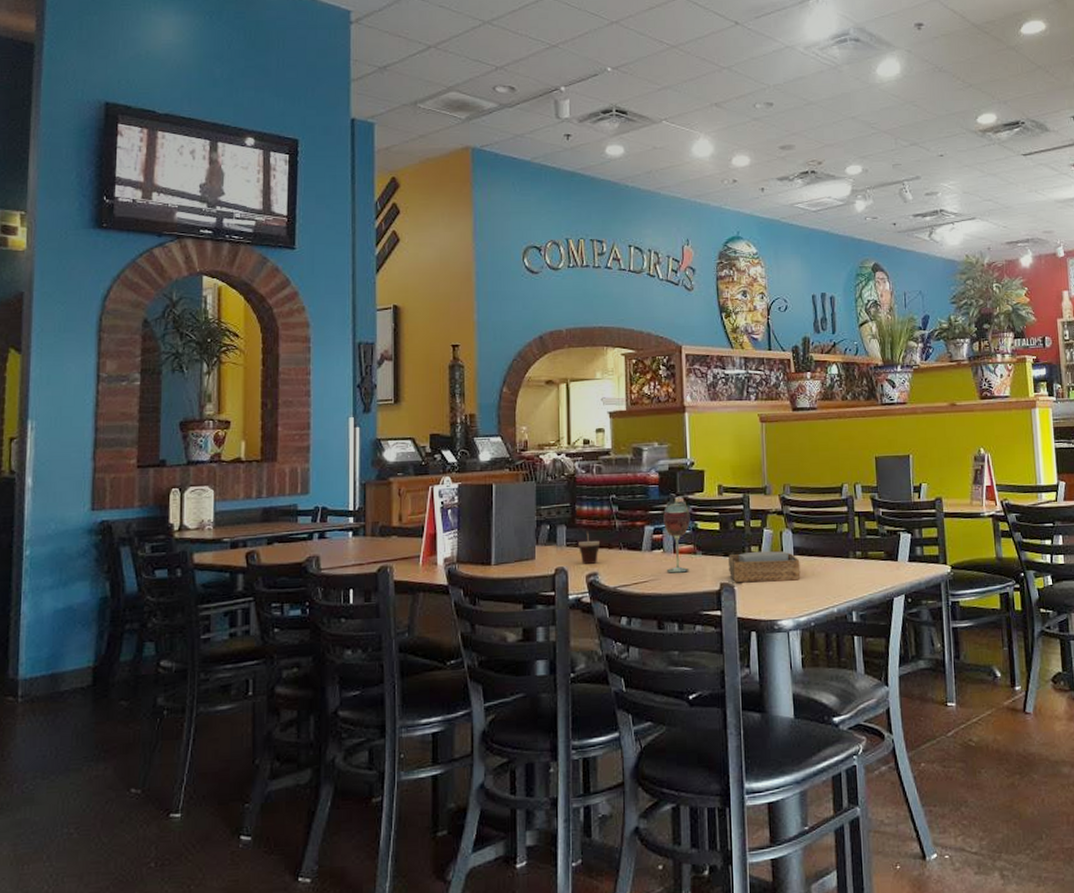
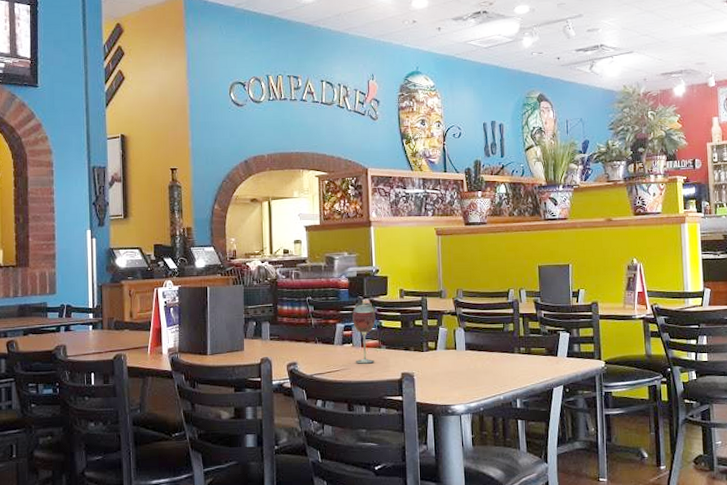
cup: present [578,530,599,564] -> none [280,326,298,355]
napkin holder: present [728,551,801,583] -> none [408,346,472,373]

